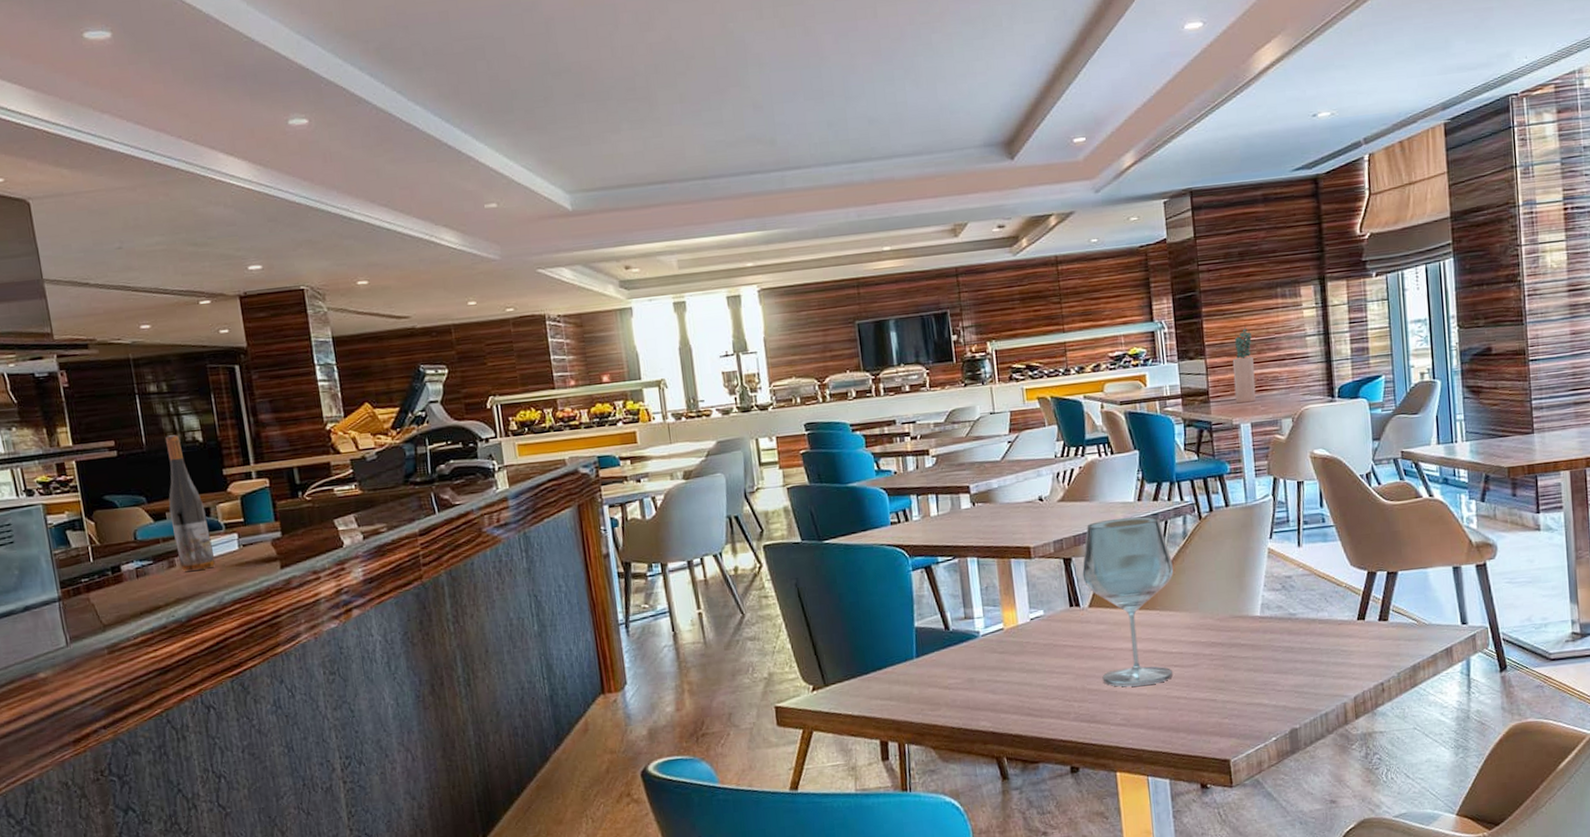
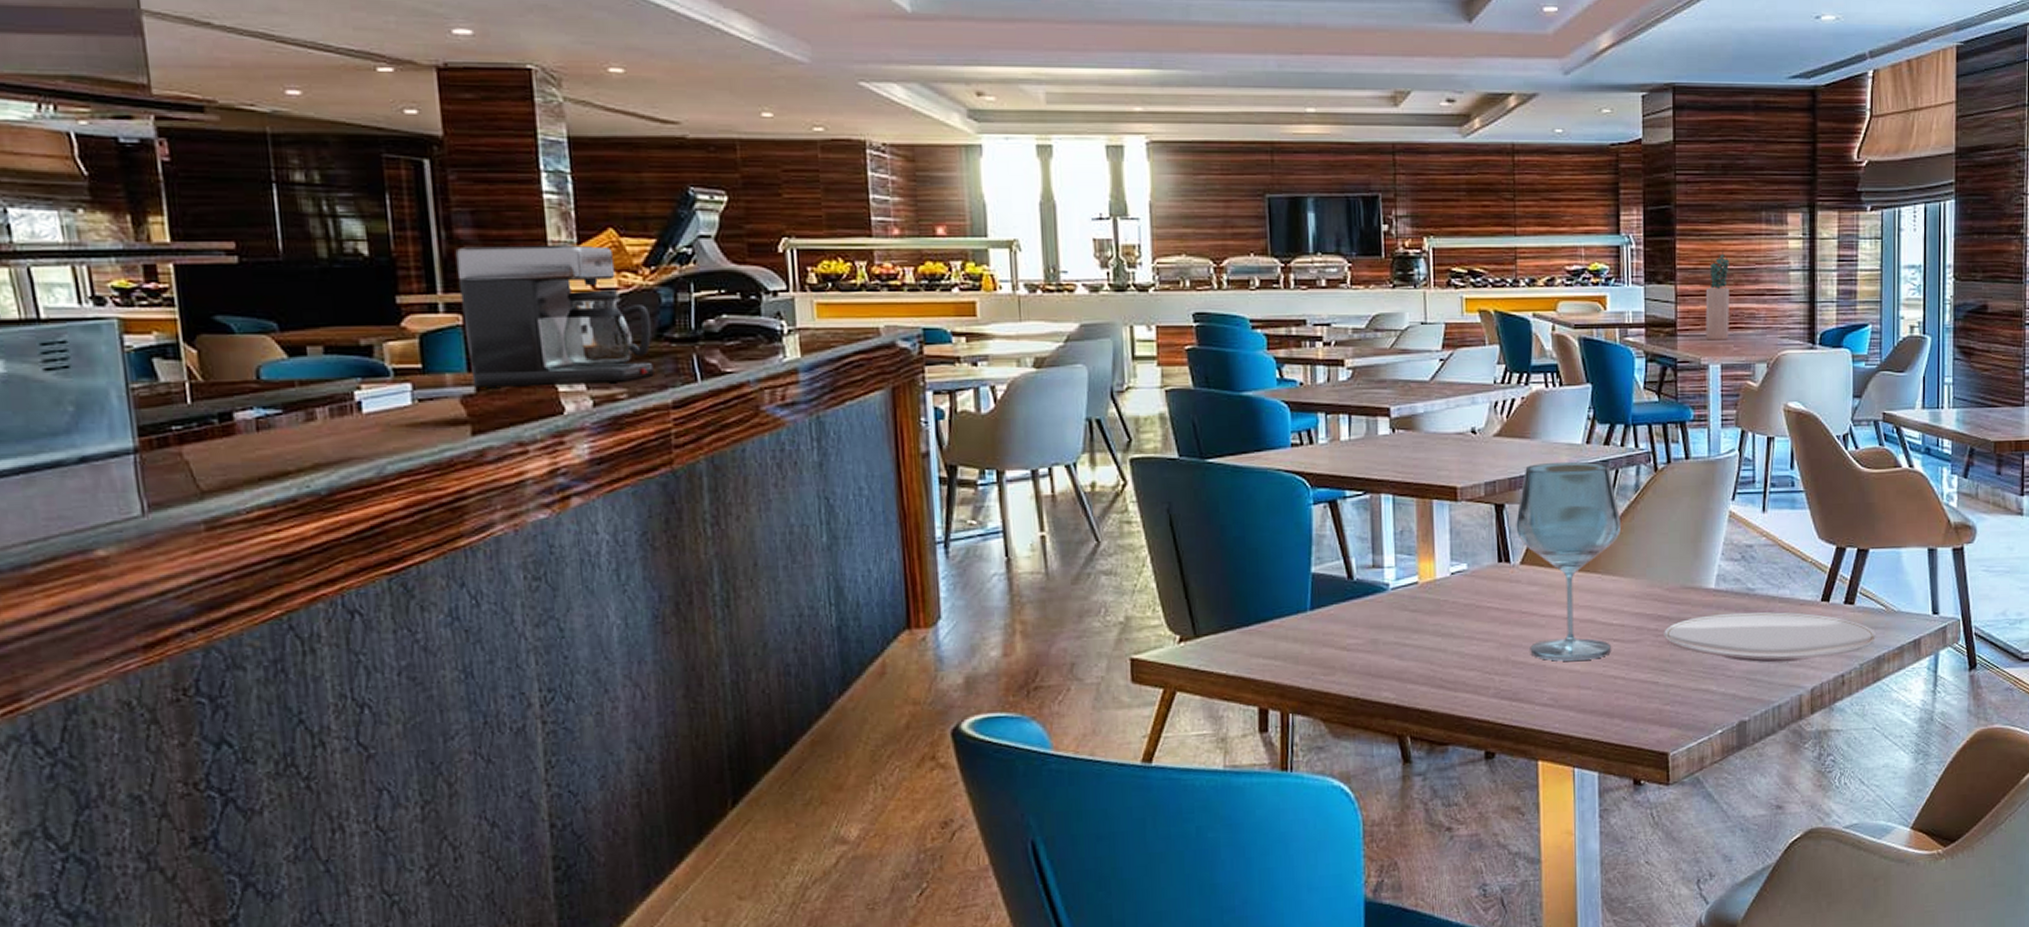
wine bottle: present [165,435,216,571] -> none [312,243,377,428]
coffee maker: none [261,417,405,533] -> present [455,244,654,389]
plate: none [1217,631,1411,677] -> present [1664,611,1877,663]

